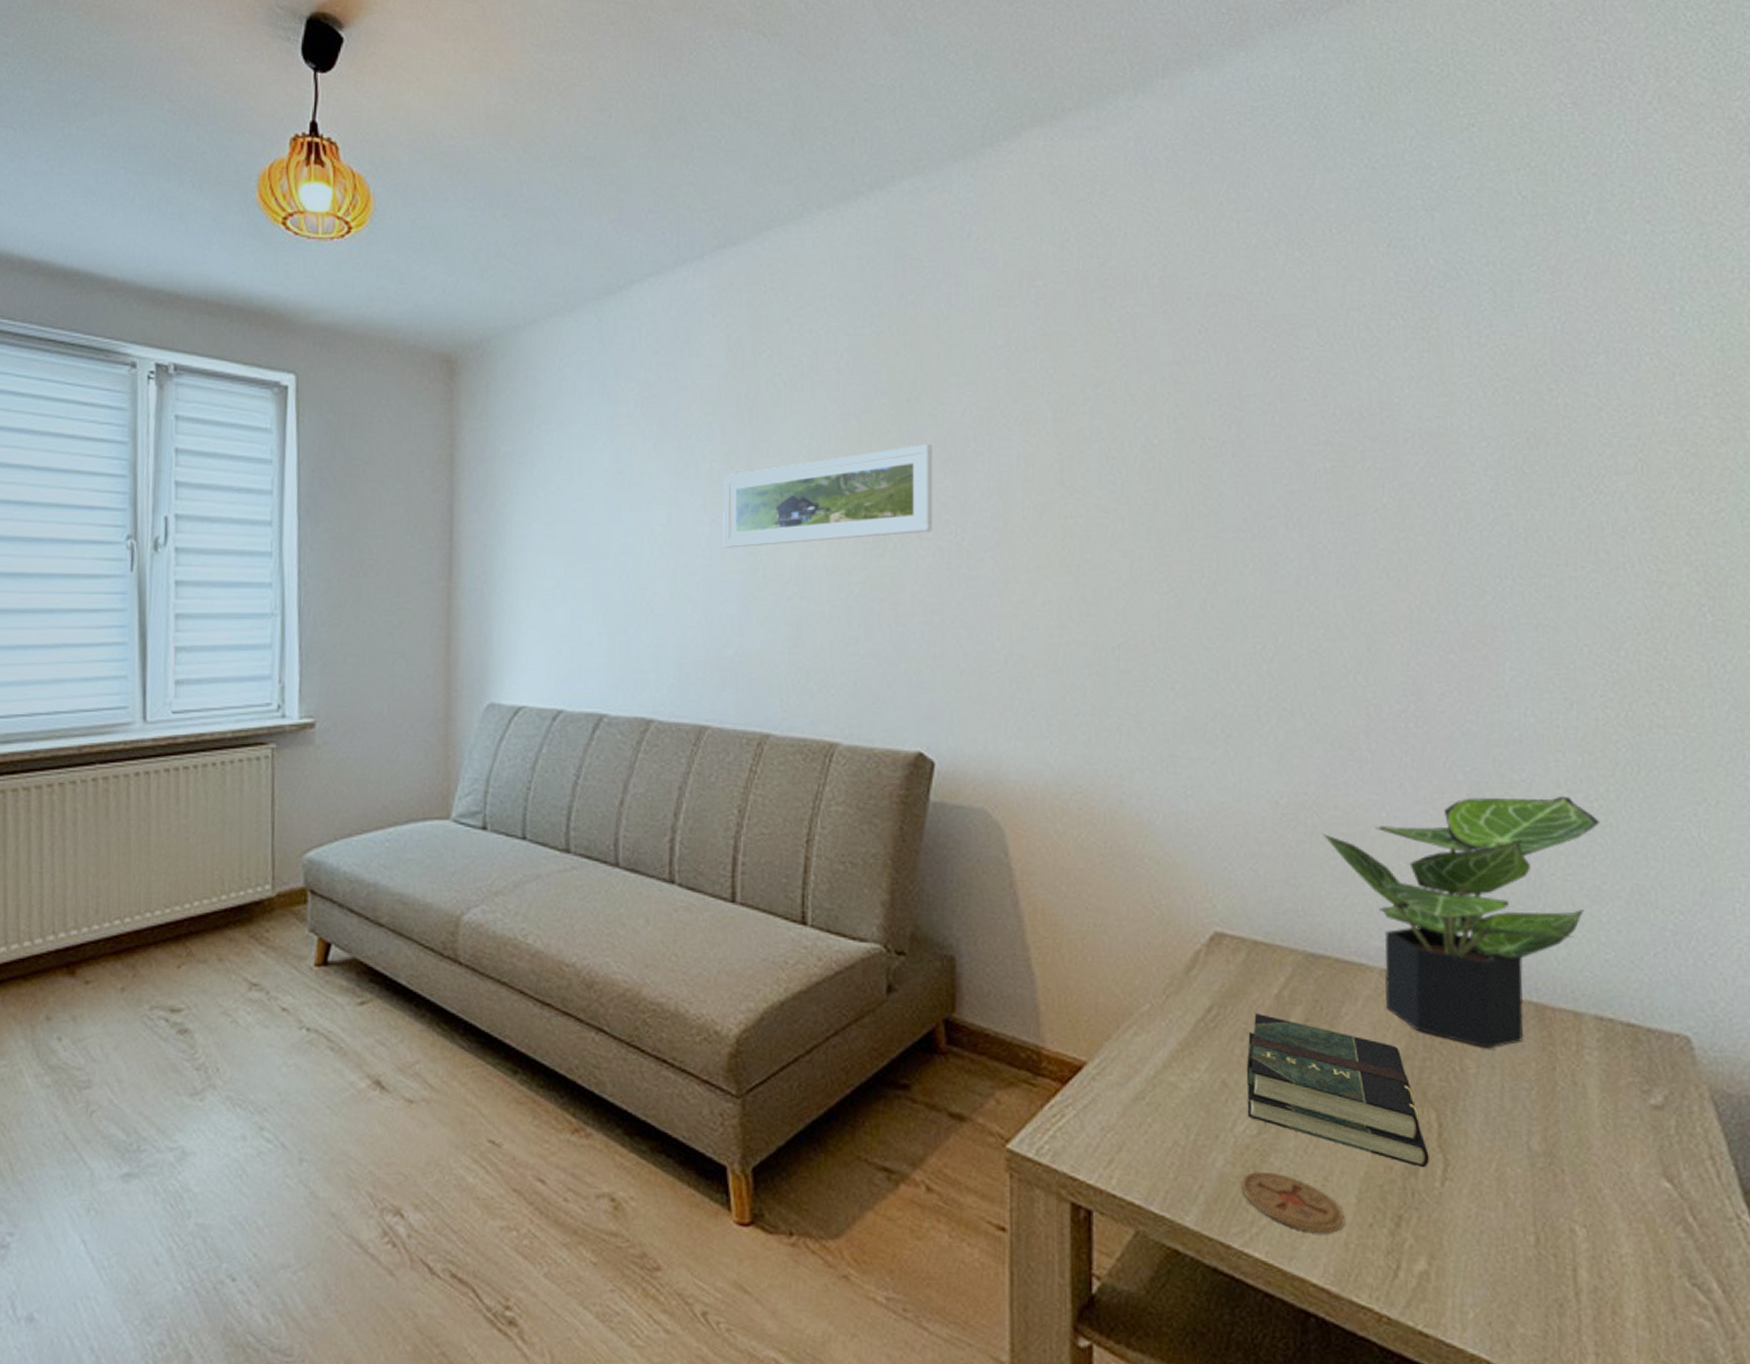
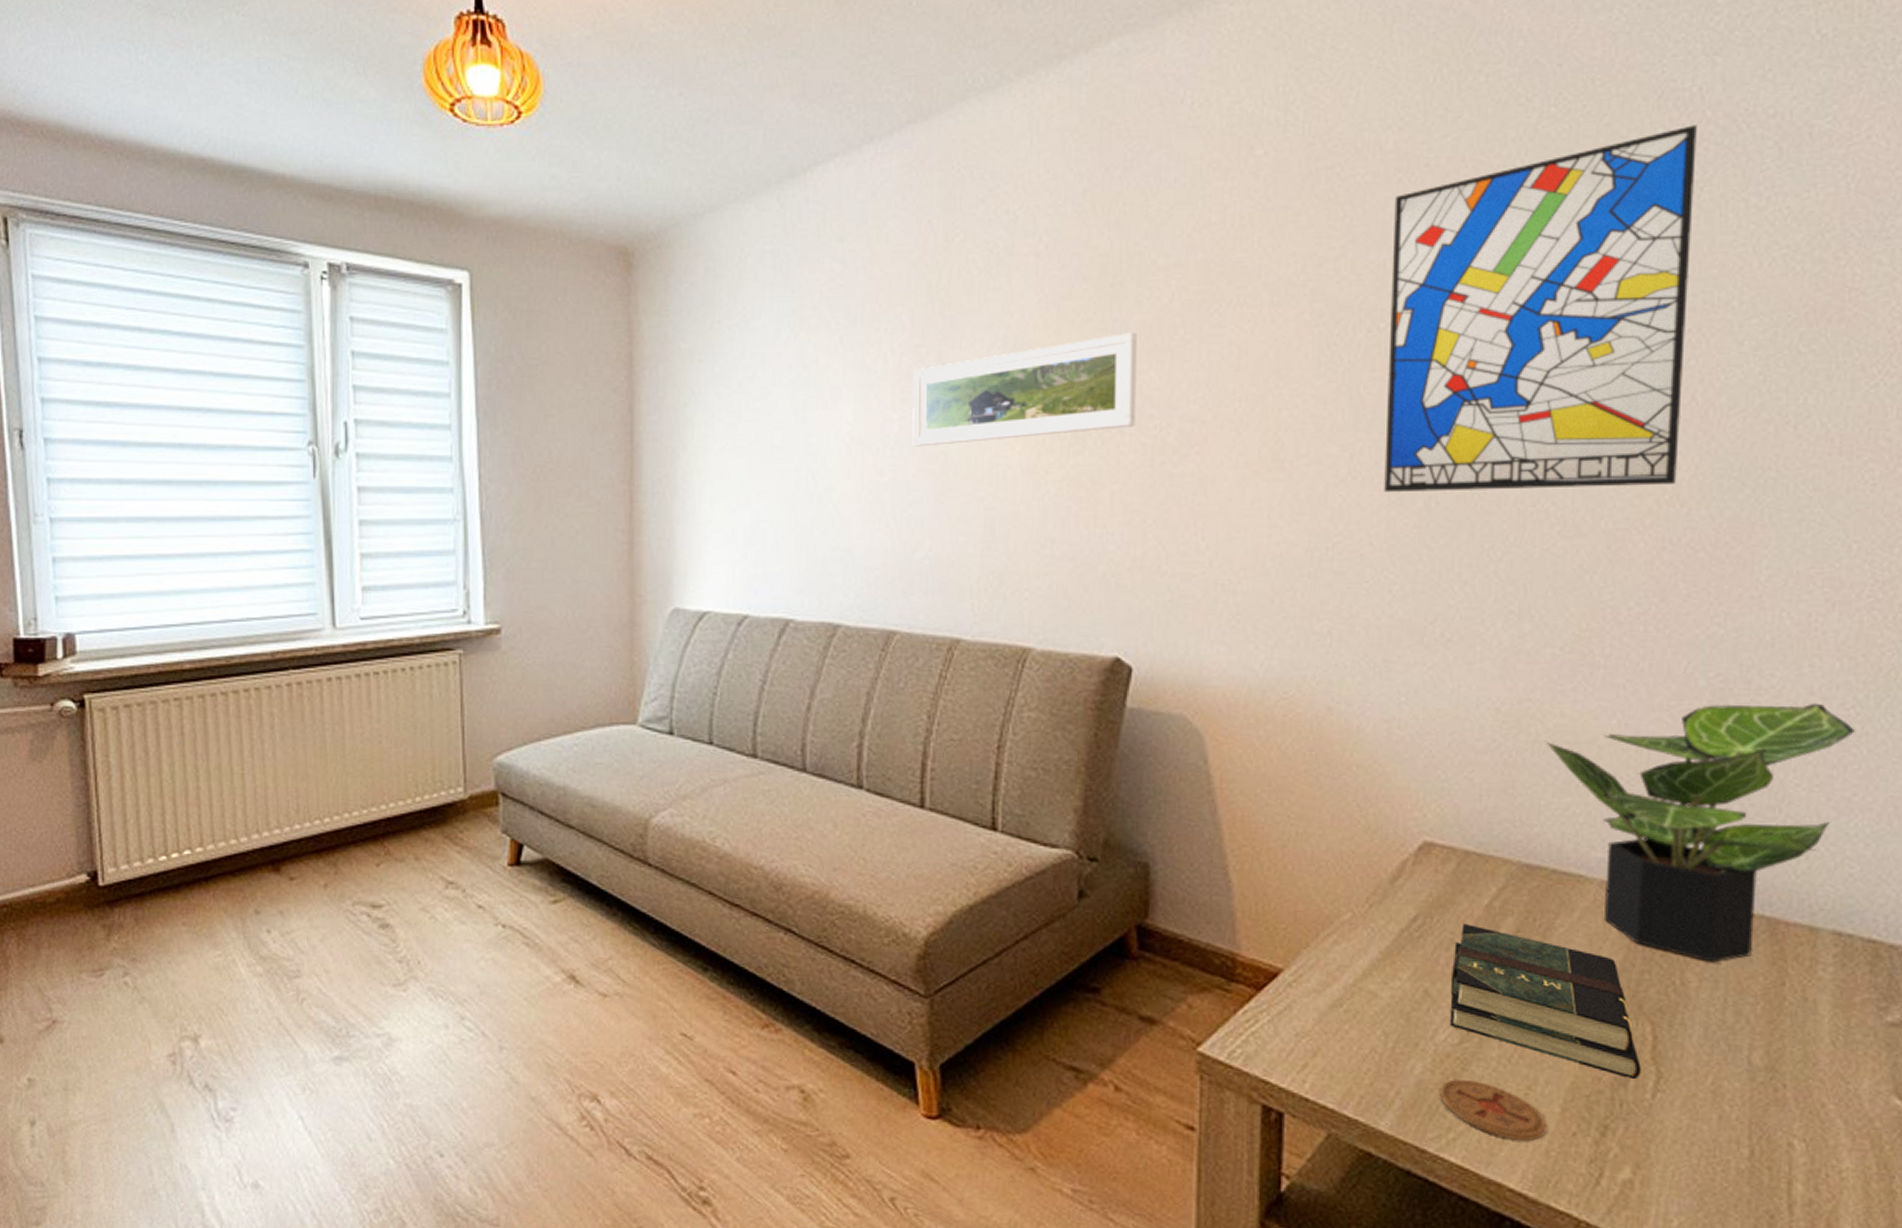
wall art: none [1161,270,1425,597] -> present [1384,125,1697,493]

